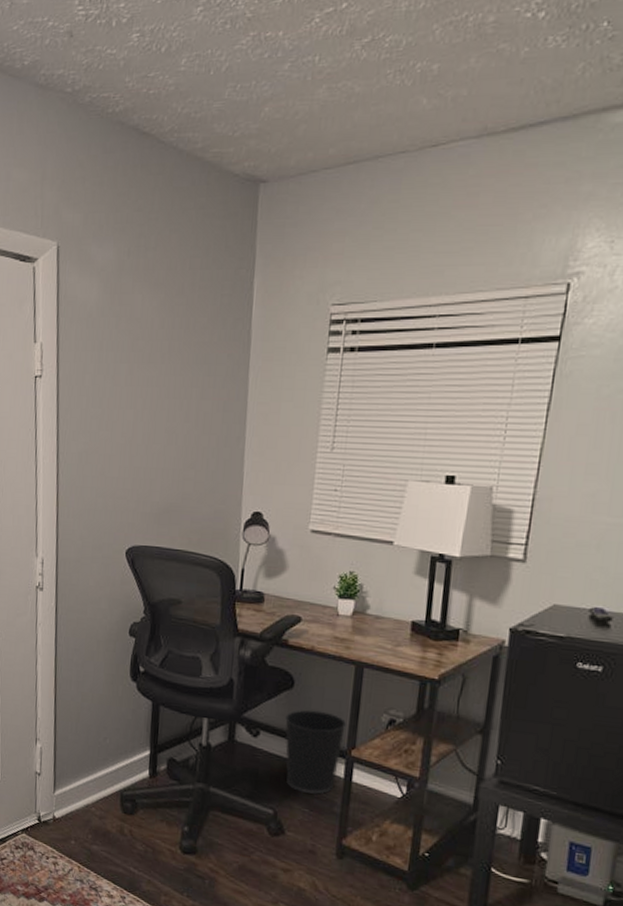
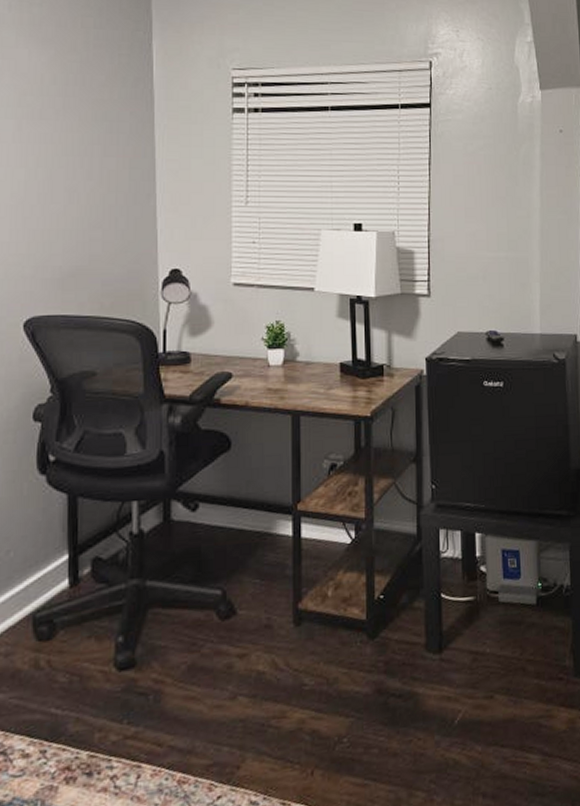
wastebasket: present [285,709,347,794] -> none [225,468,290,562]

